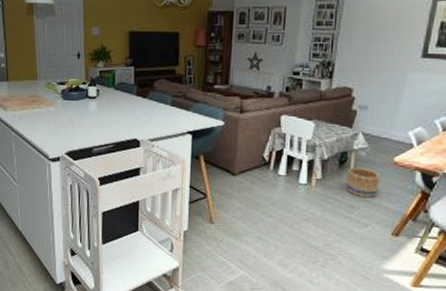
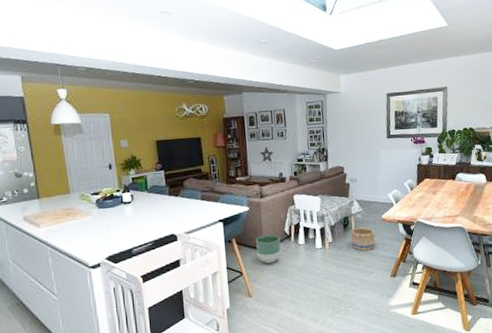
planter: none [226,156,256,190] -> present [256,234,281,264]

